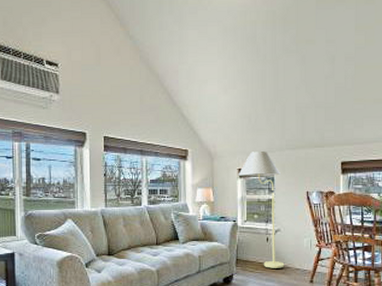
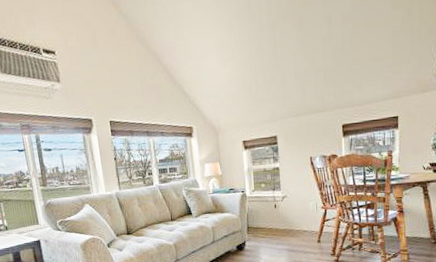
floor lamp: present [238,152,285,268] -> none [243,121,293,233]

